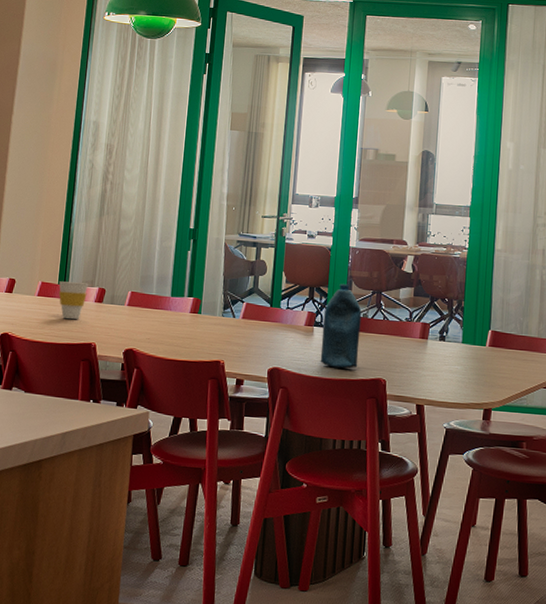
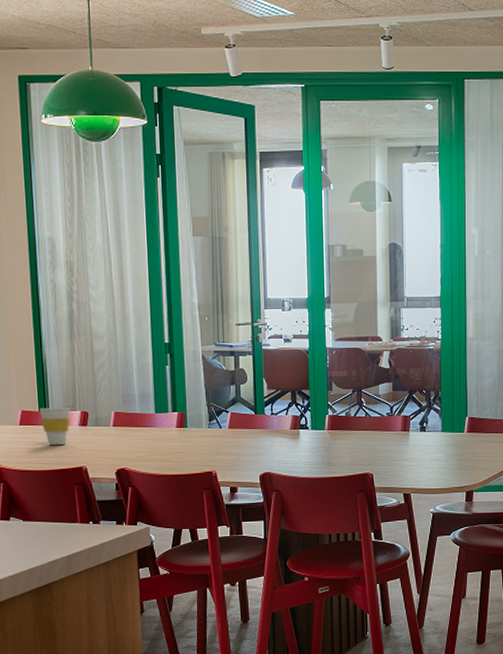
bottle: present [320,283,362,369] -> none [307,385,345,467]

